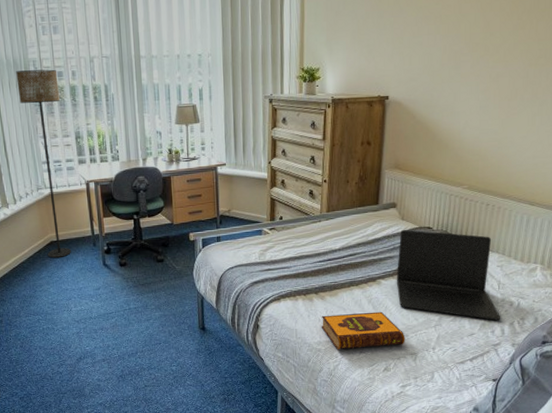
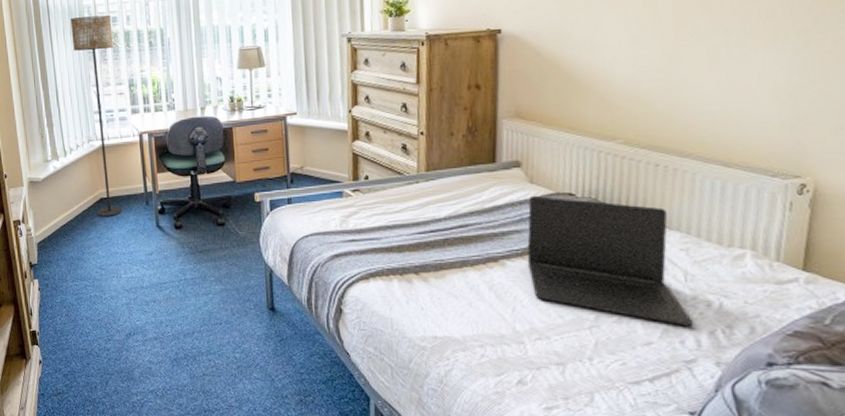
hardback book: present [321,311,405,350] -> none [425,302,547,350]

